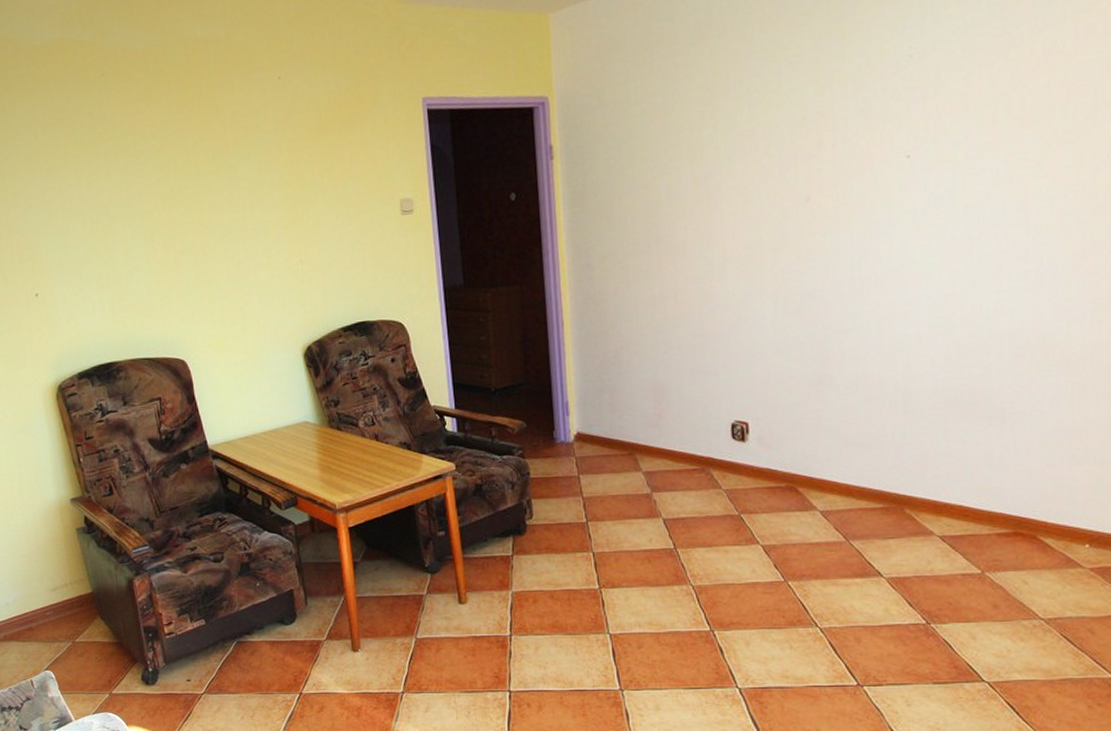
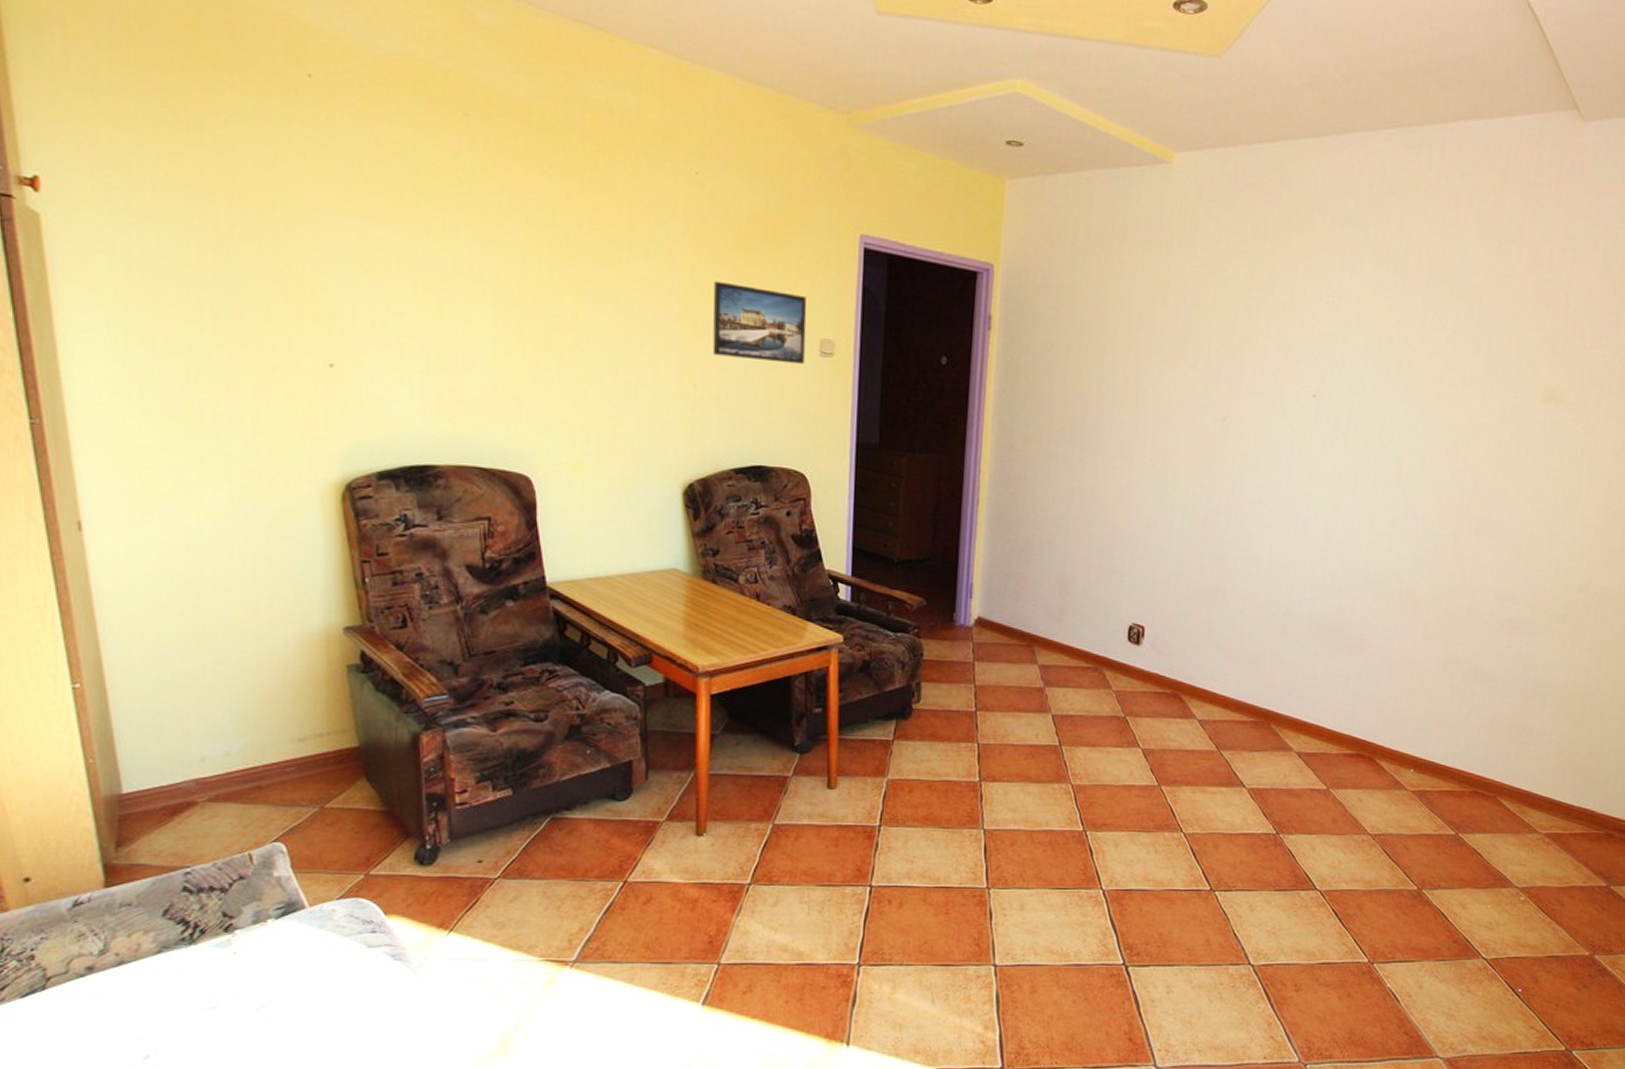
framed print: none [305,163,389,232] -> present [712,281,807,365]

